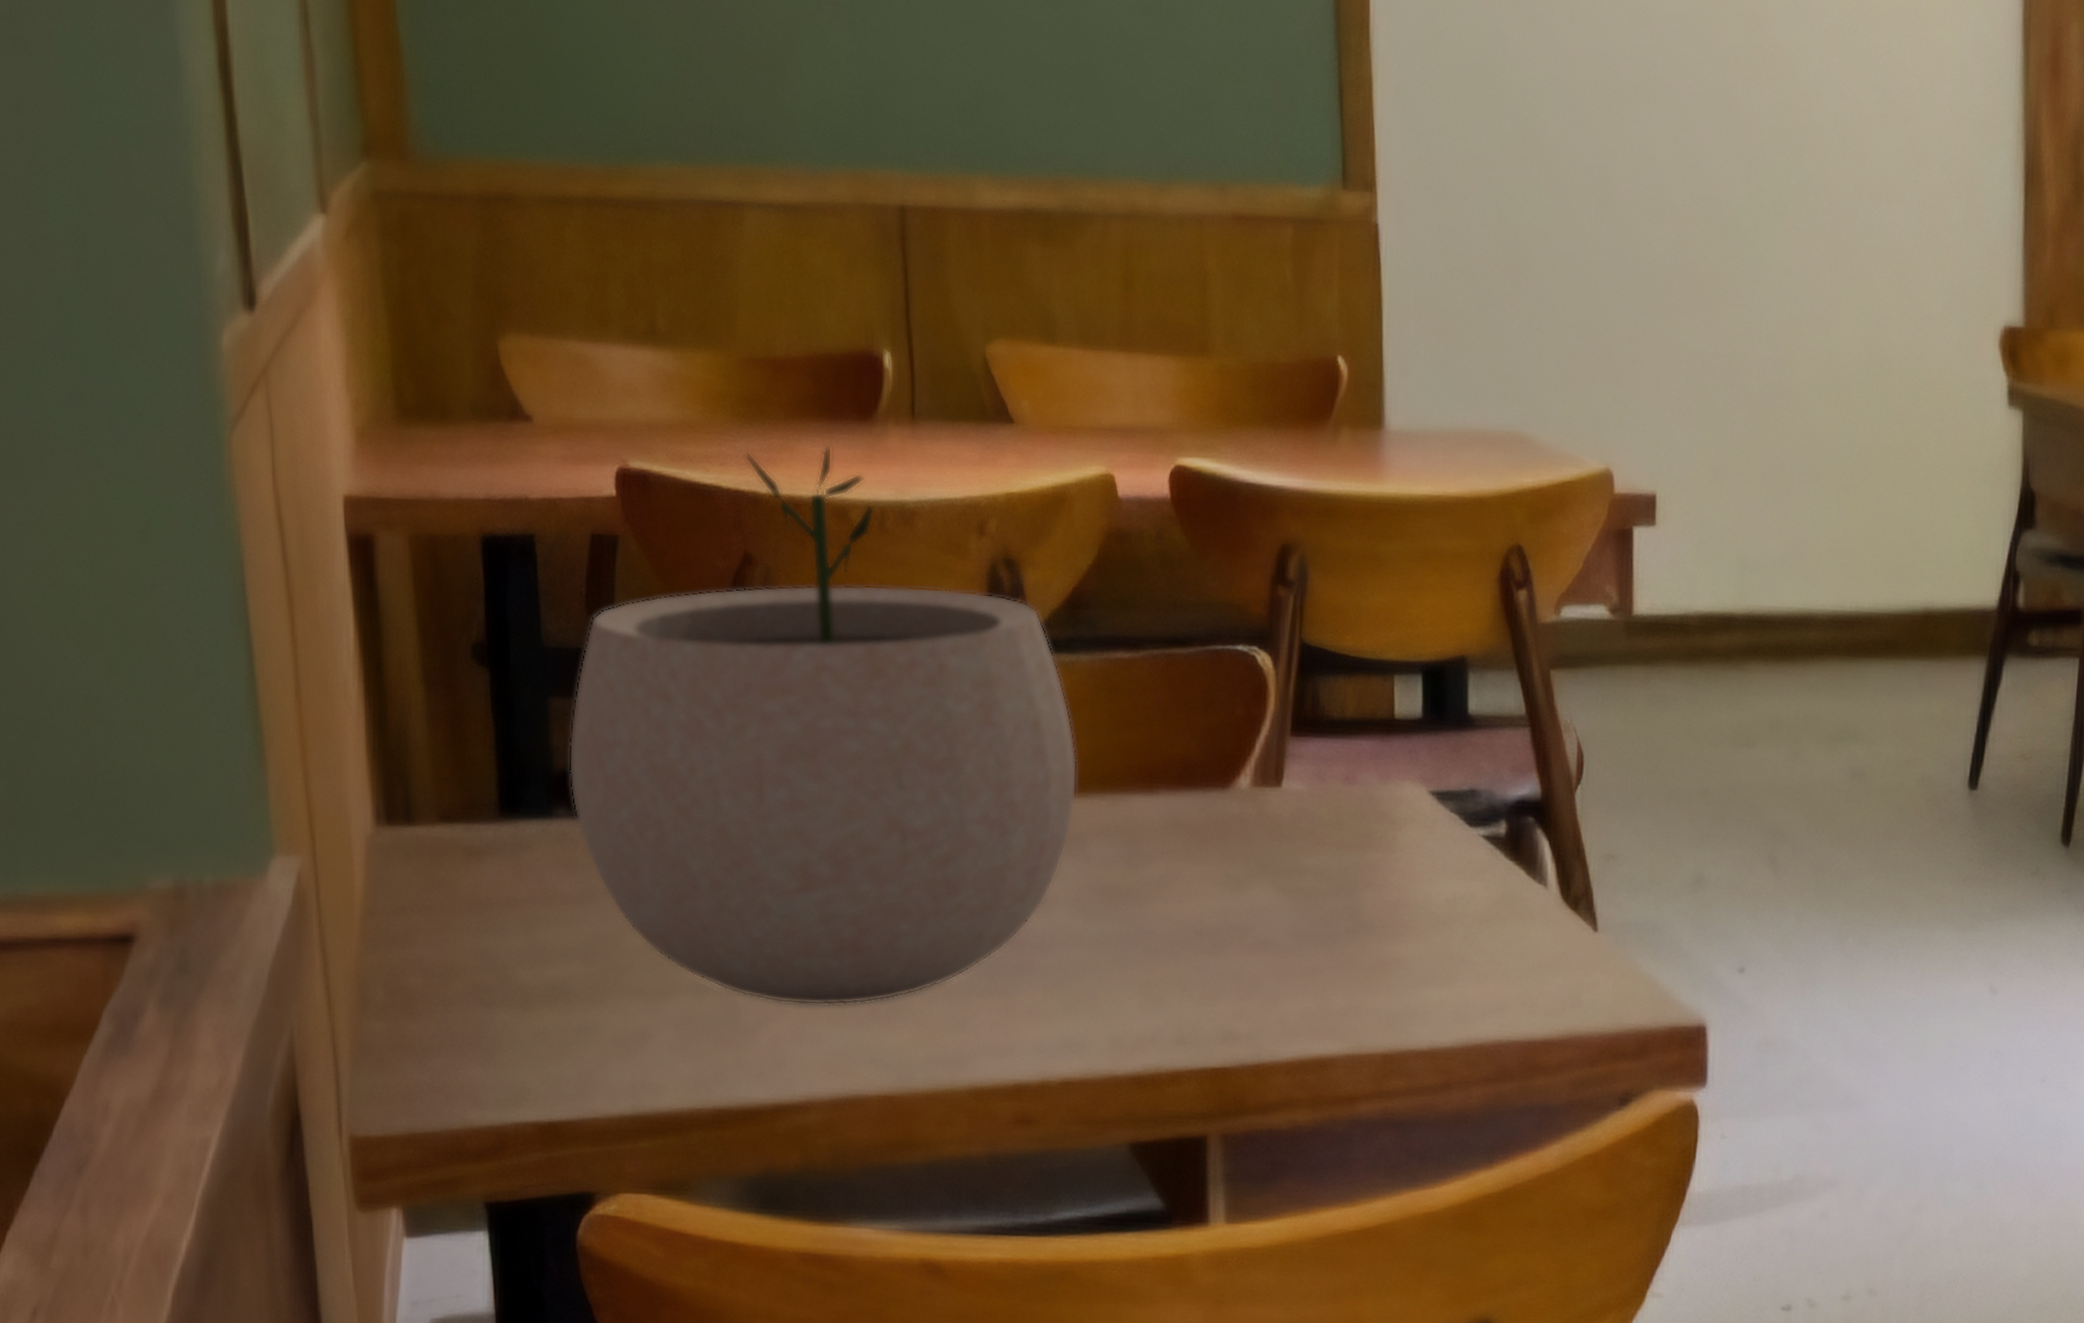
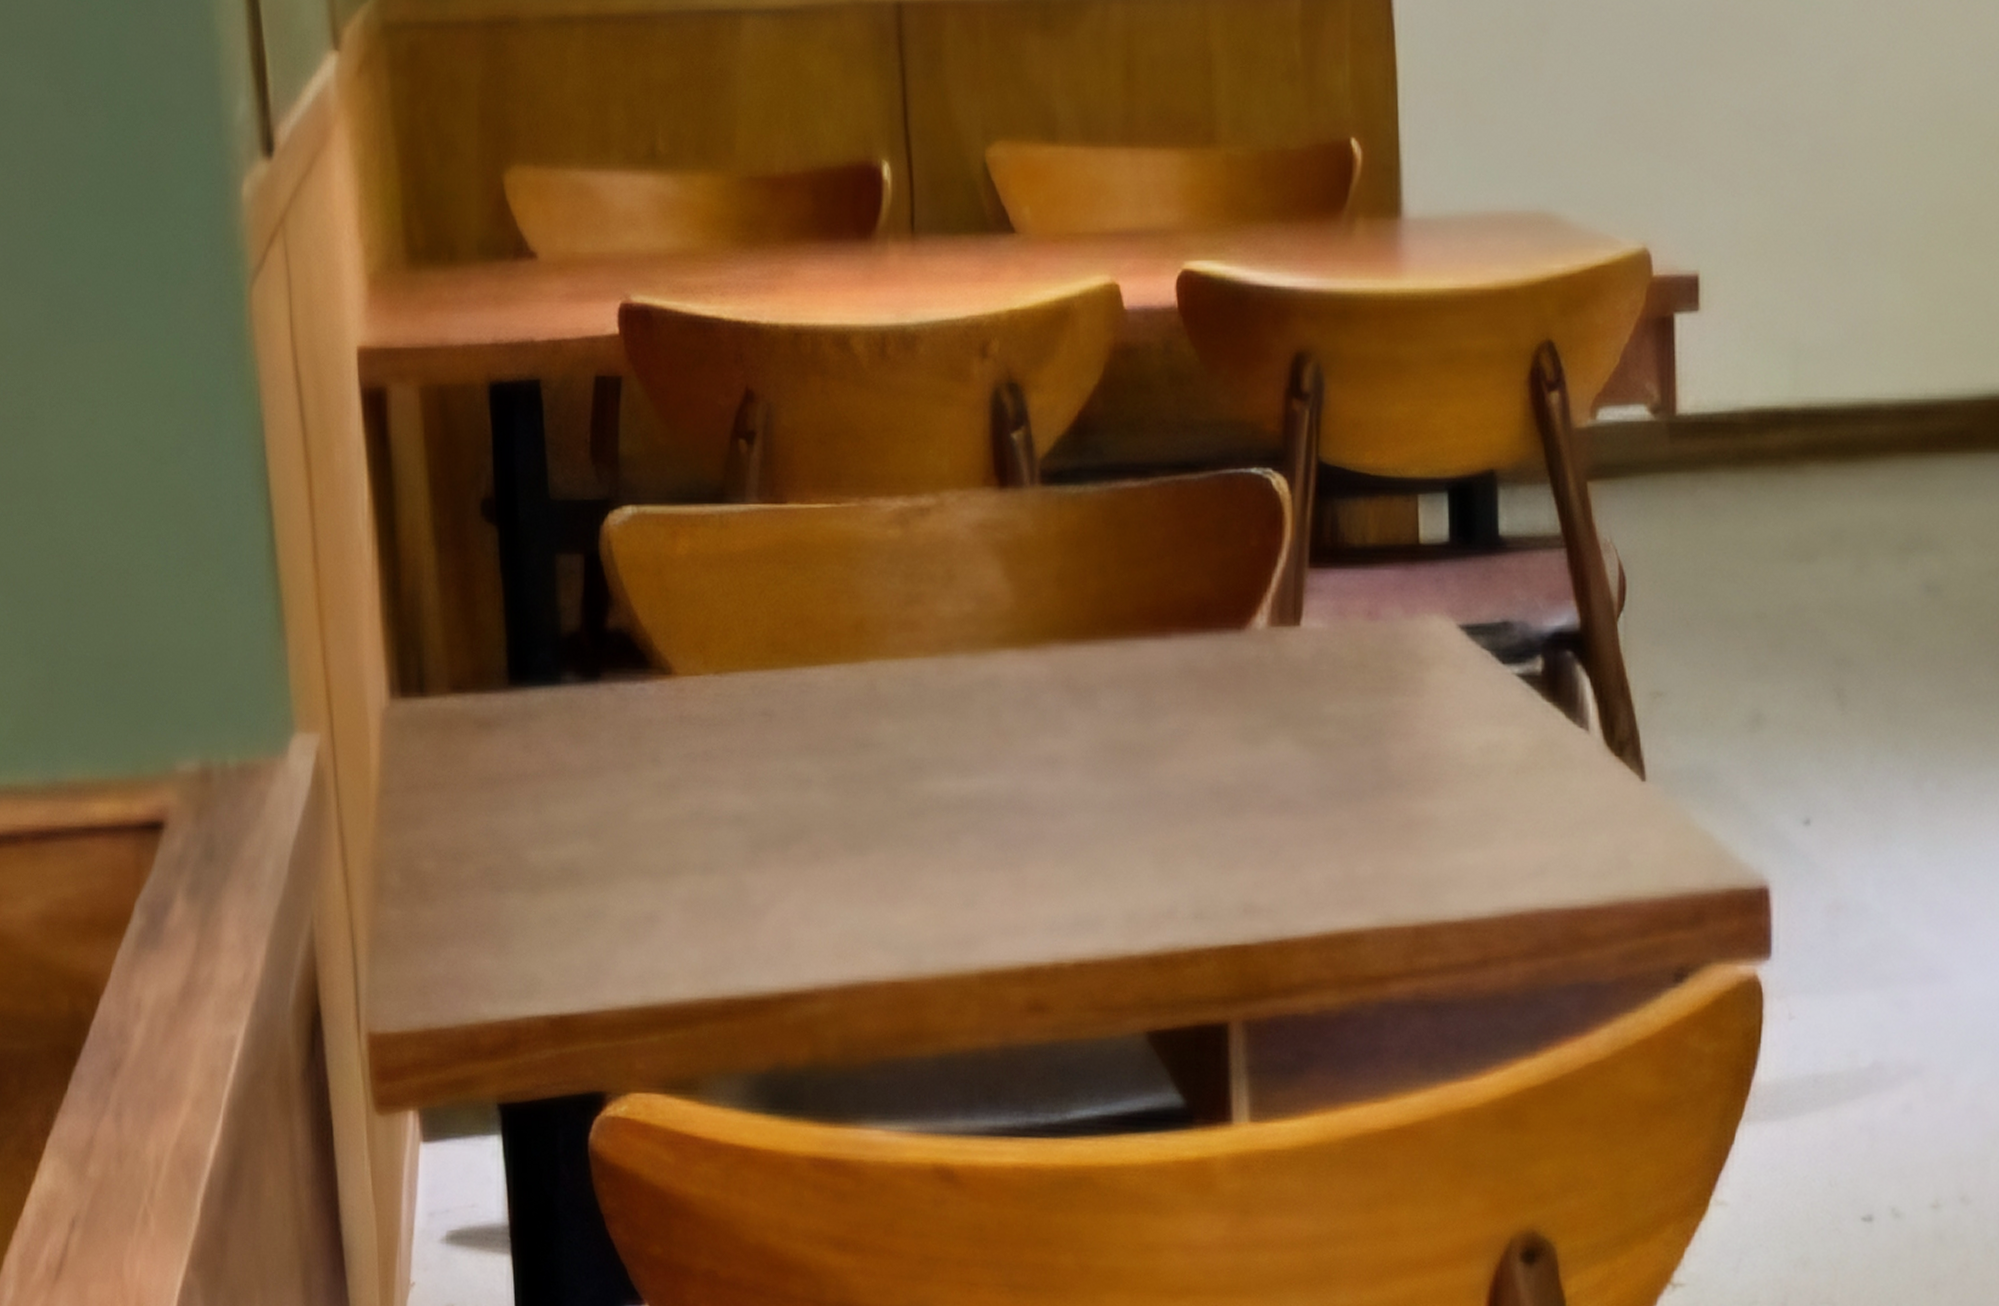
plant pot: present [568,446,1078,1006] -> none [575,268,1086,884]

